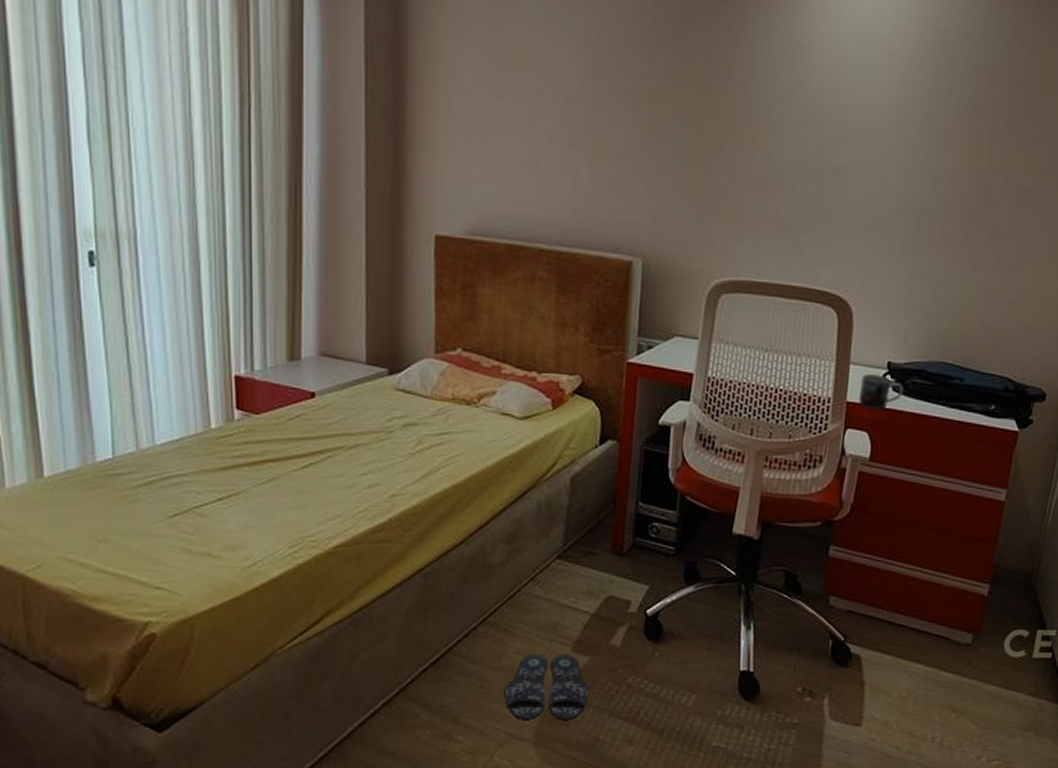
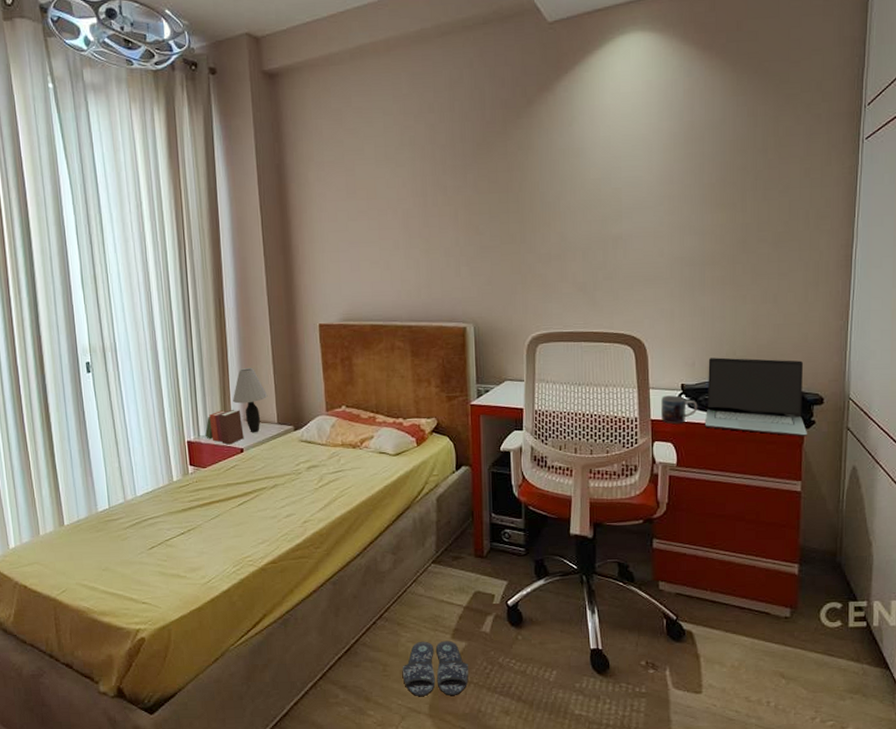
books: none [262,338,317,386] -> present [205,409,244,445]
table lamp: none [304,283,355,373] -> present [232,367,268,433]
laptop: none [908,333,1030,438] -> present [704,357,808,437]

